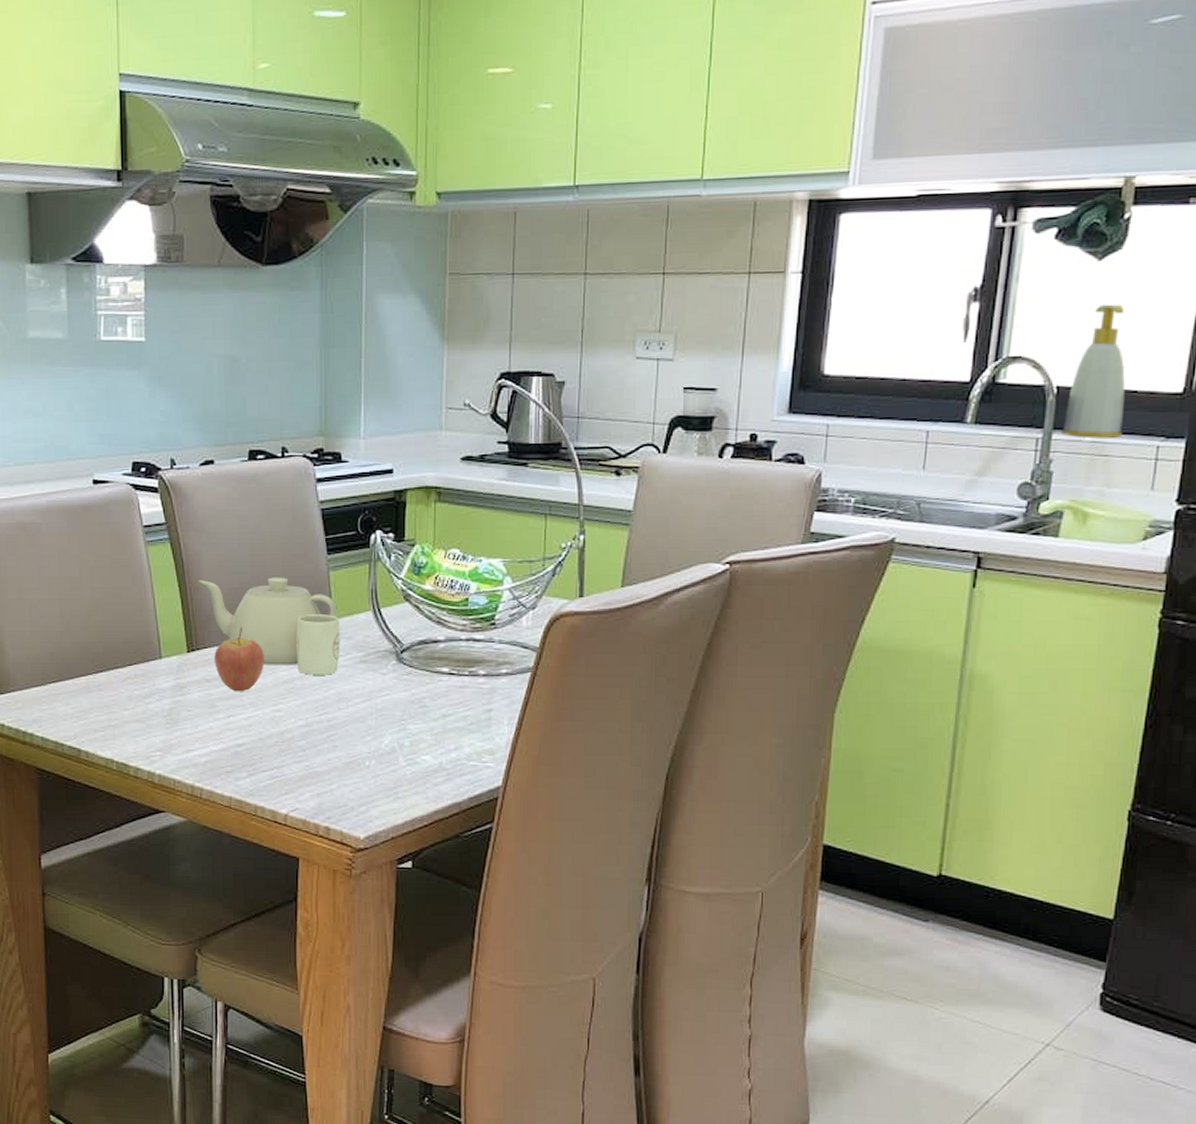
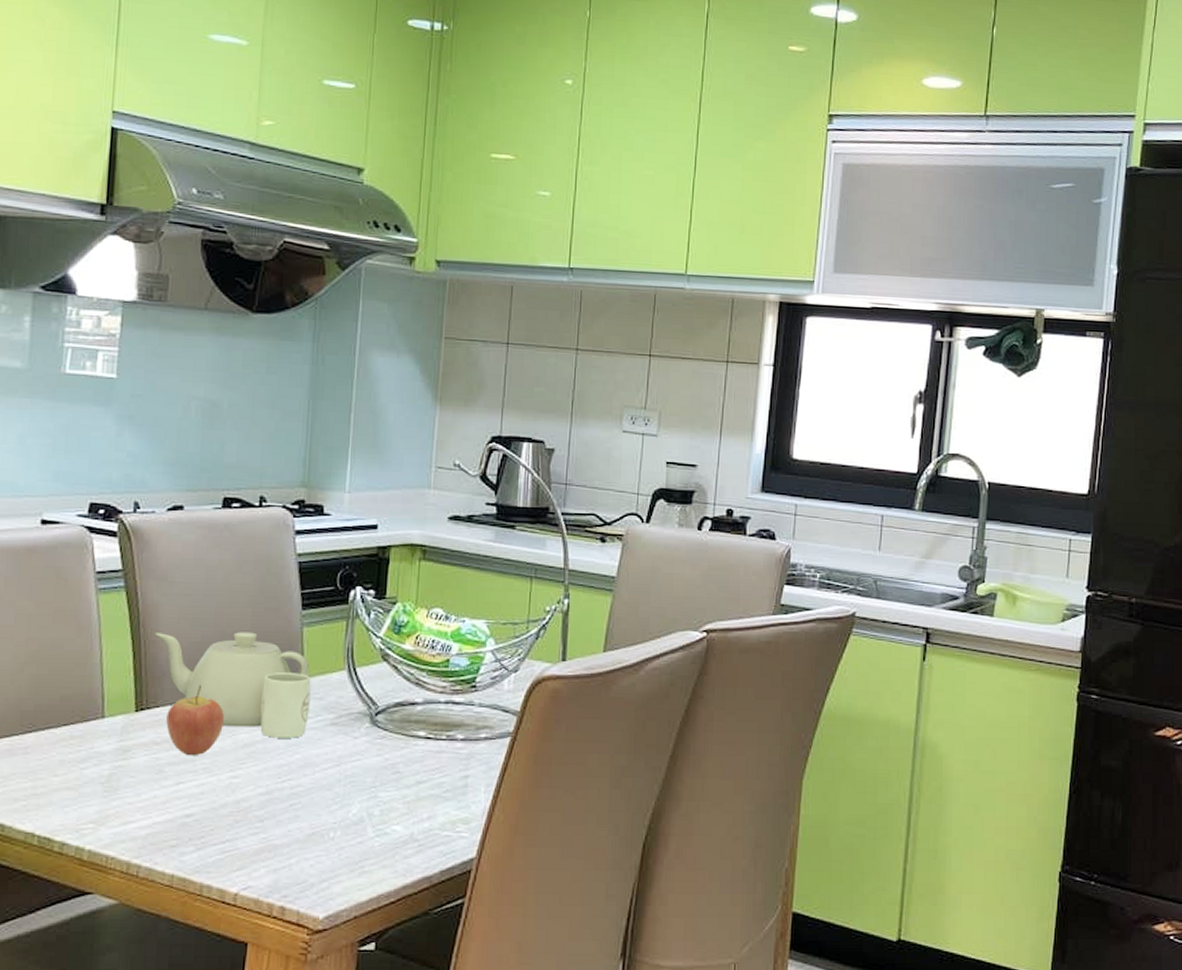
soap bottle: present [1060,304,1126,440] -> none [992,414,1043,531]

